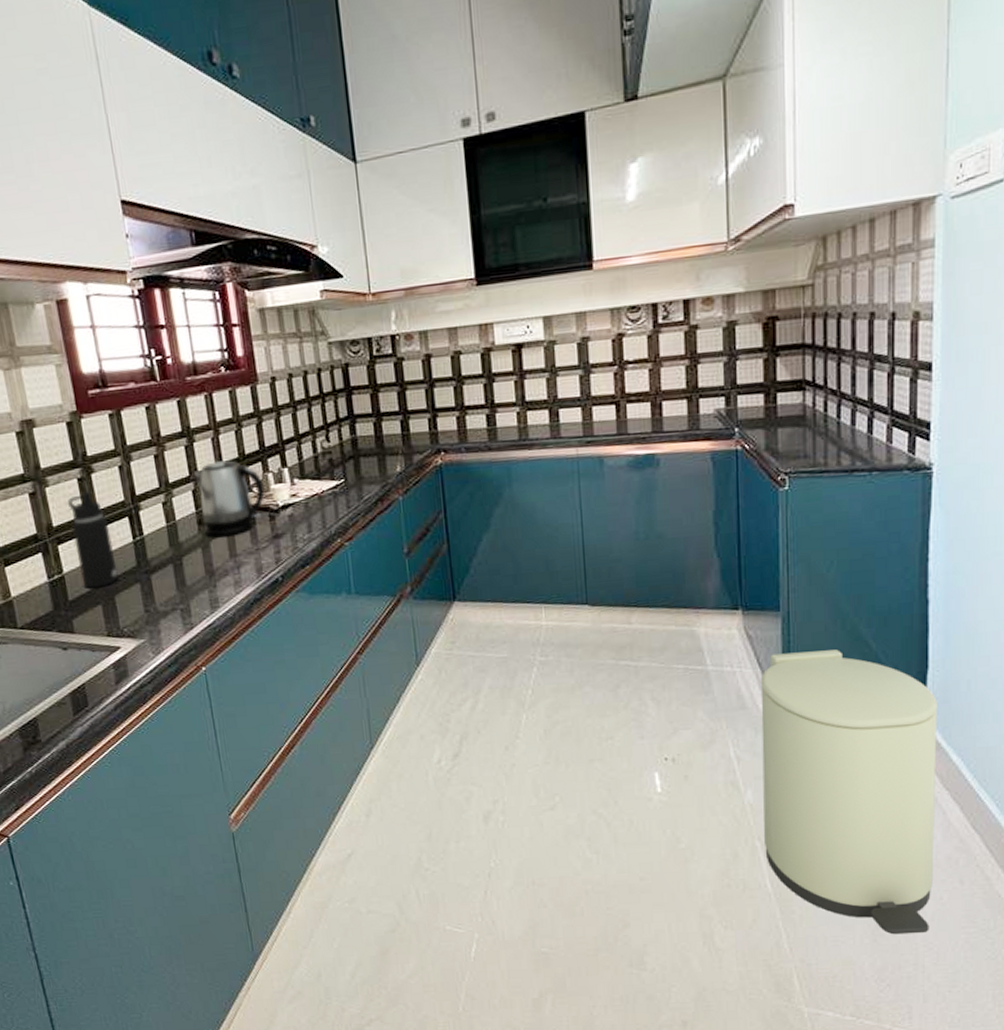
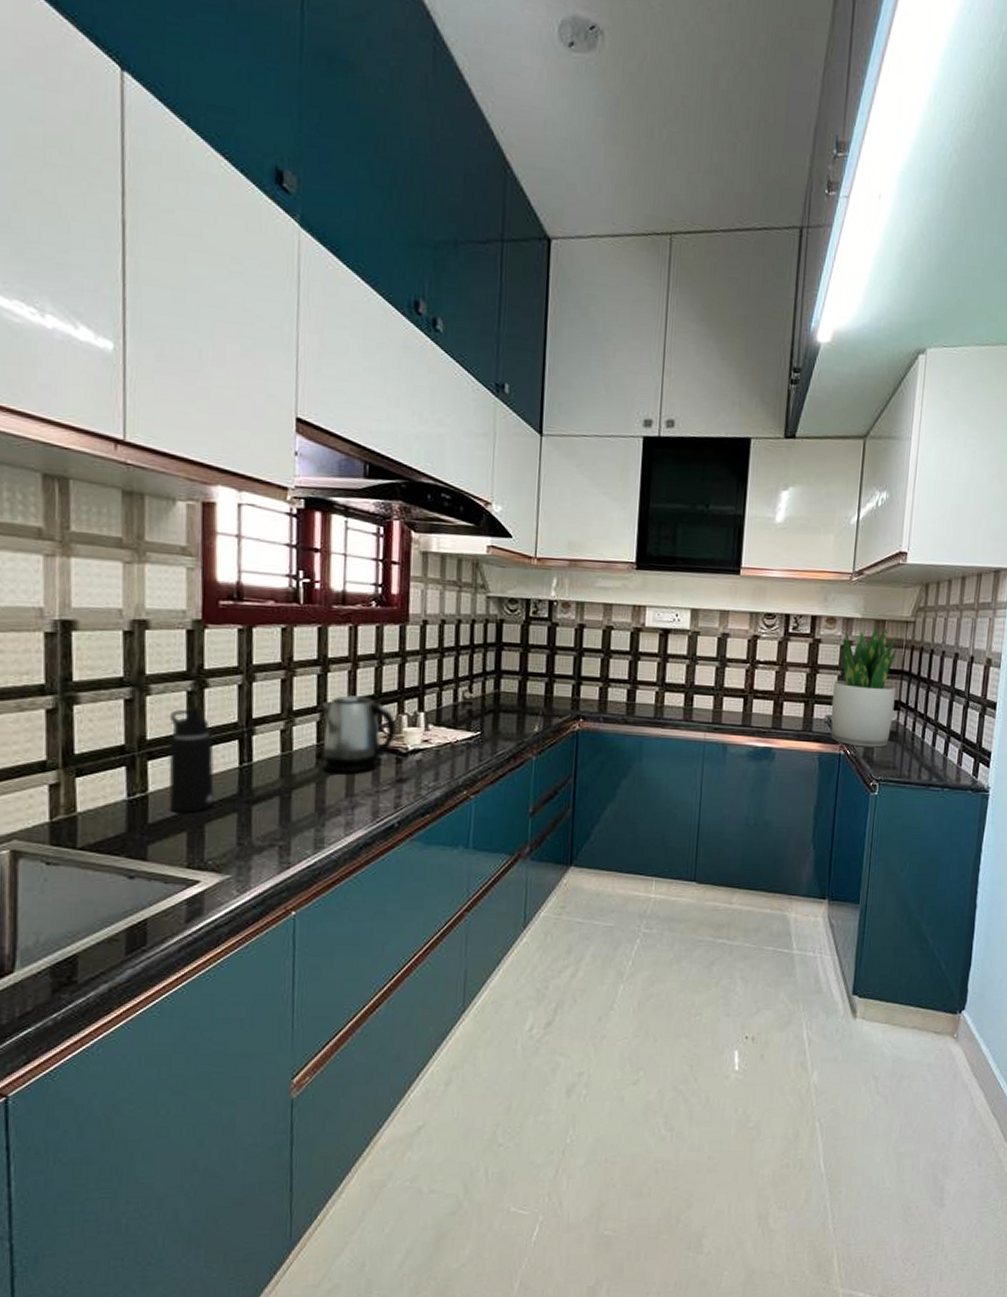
planter: none [719,296,798,439] -> present [831,624,898,748]
pedal bin: present [760,649,939,935] -> none [822,943,976,1215]

